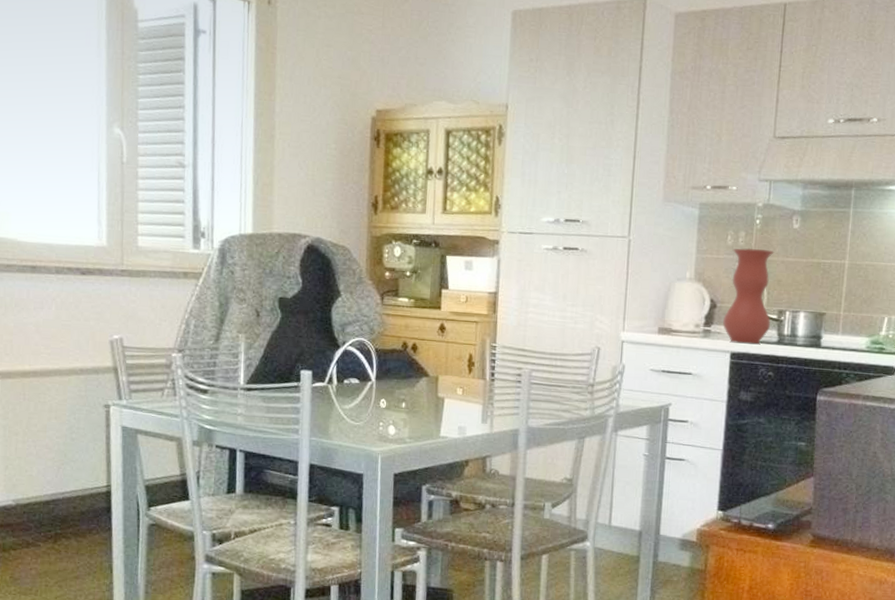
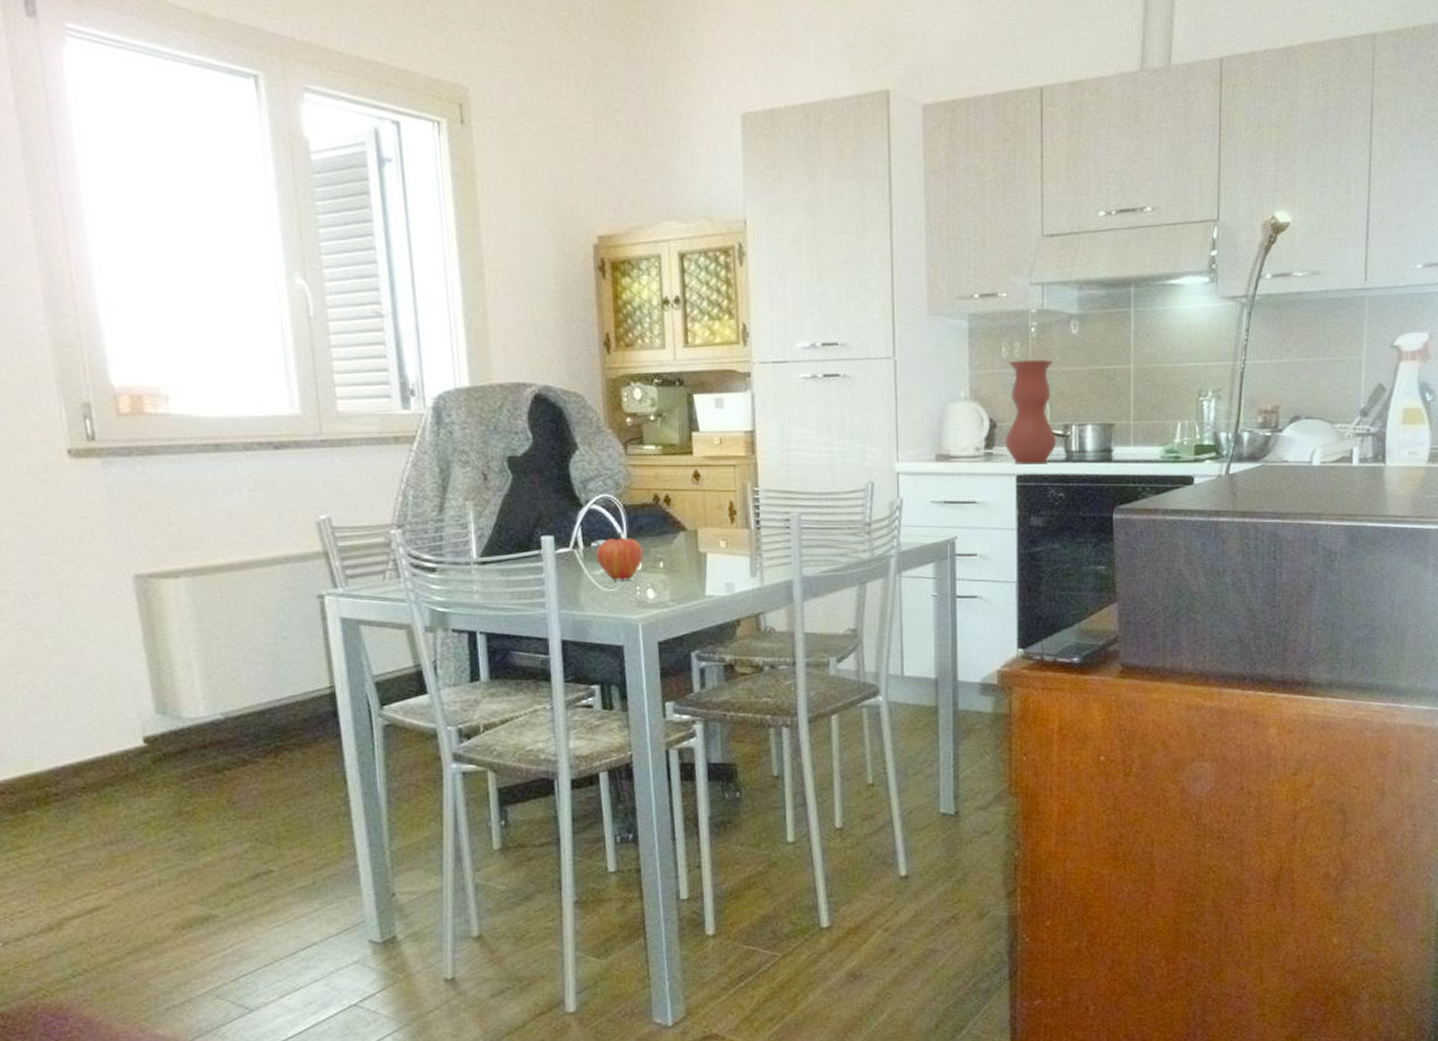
fruit: none [346,372,389,416] -> present [595,532,644,581]

